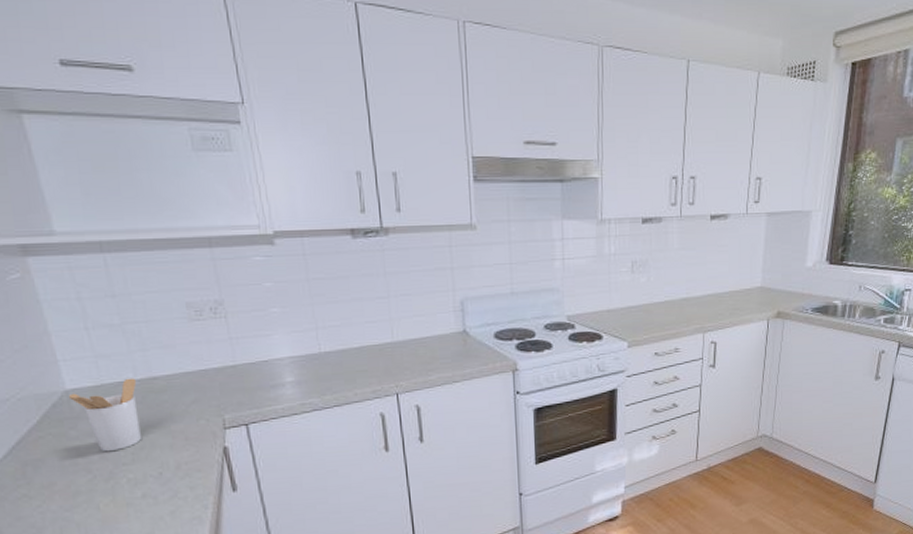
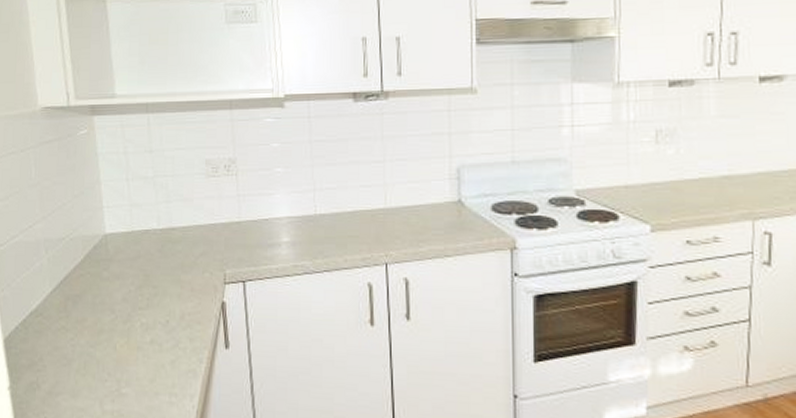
utensil holder: present [68,378,142,452] -> none [106,227,159,295]

